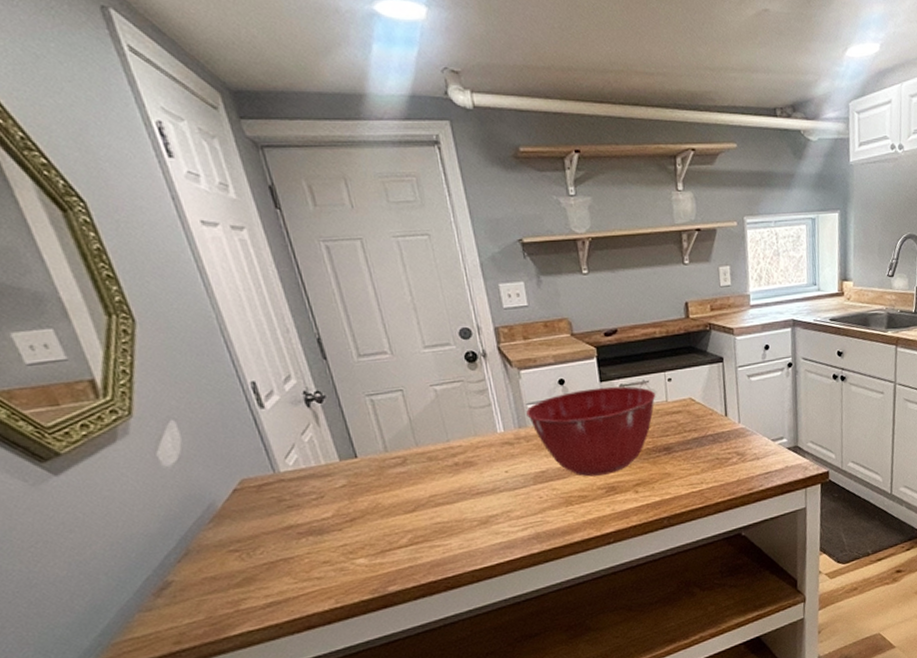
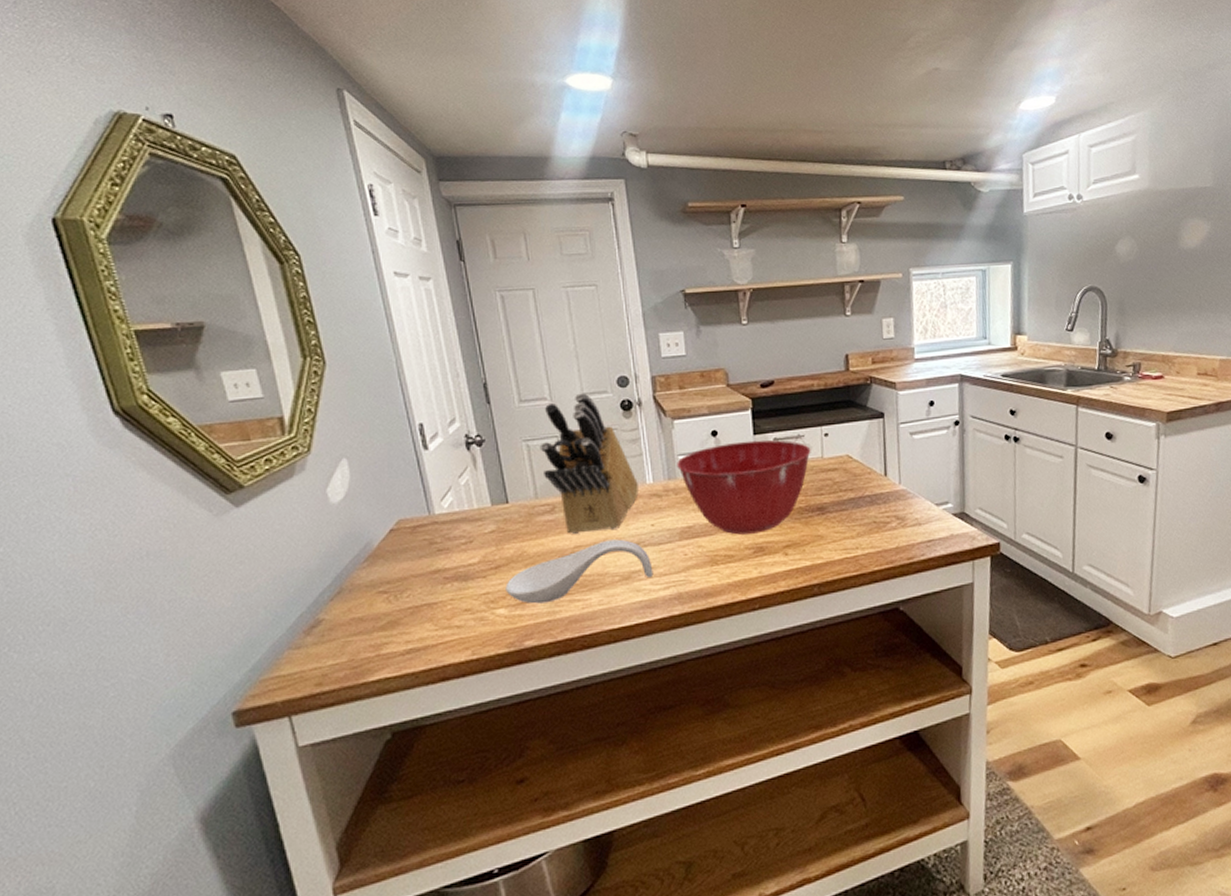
spoon rest: none [363,486,511,552] -> present [505,539,654,604]
knife block: none [384,346,490,485] -> present [539,393,639,534]

